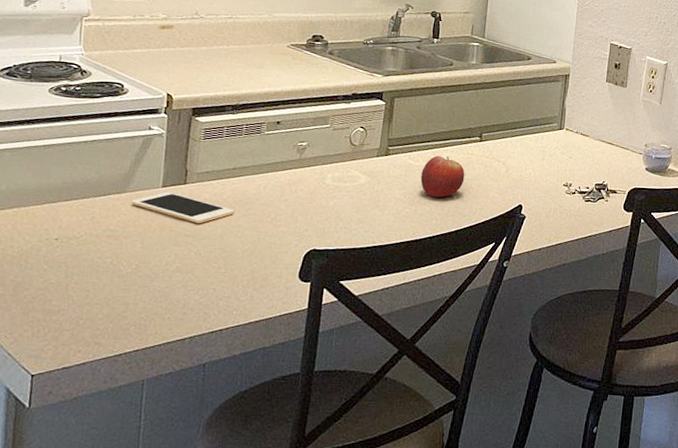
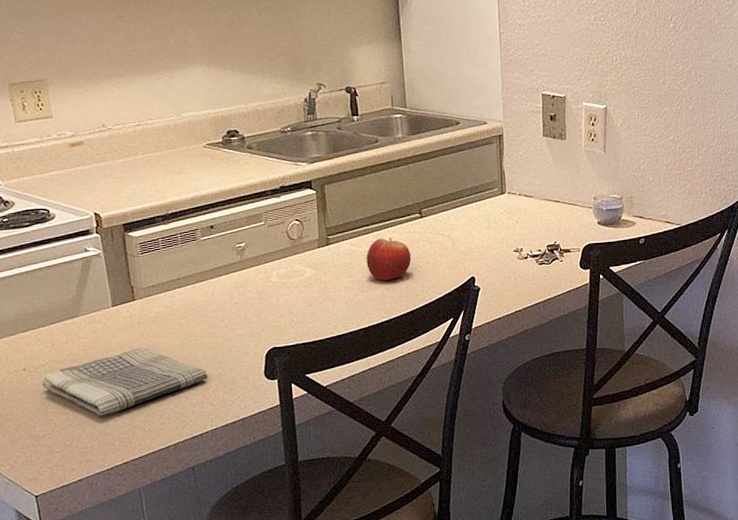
dish towel: none [70,232,242,298] -> present [42,347,209,417]
cell phone: present [131,191,235,224] -> none [86,310,188,338]

